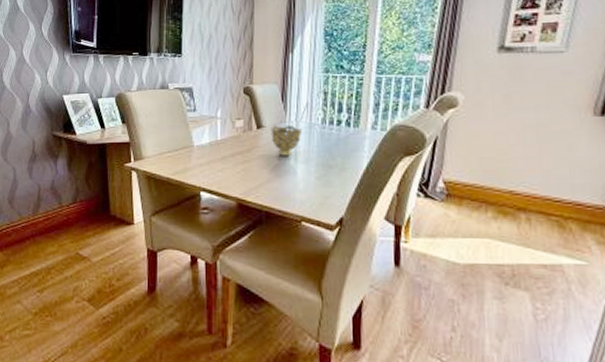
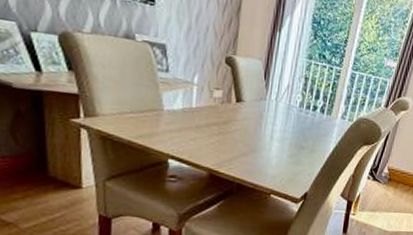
decorative bowl: present [271,125,303,156] -> none [249,101,282,133]

